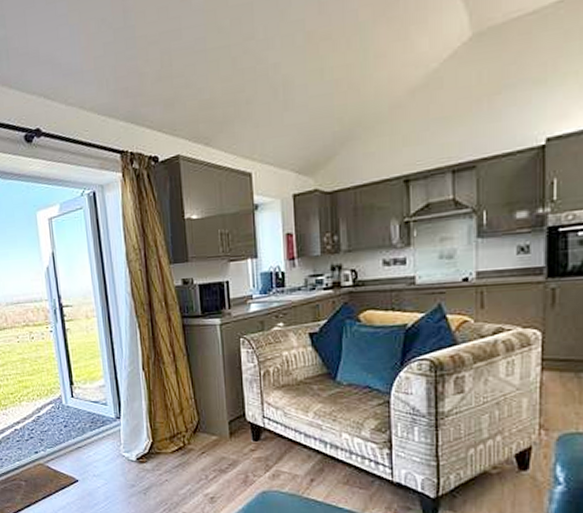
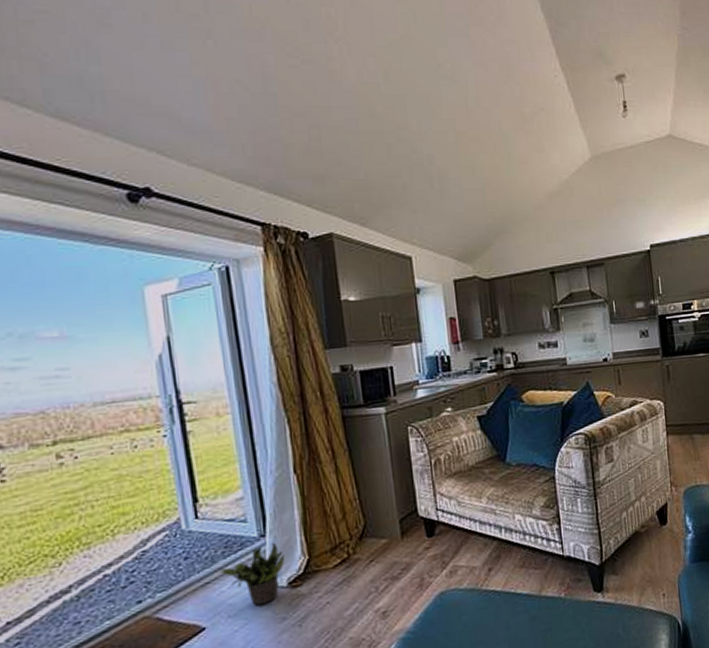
potted plant: none [88,424,135,471] -> present [219,542,286,605]

